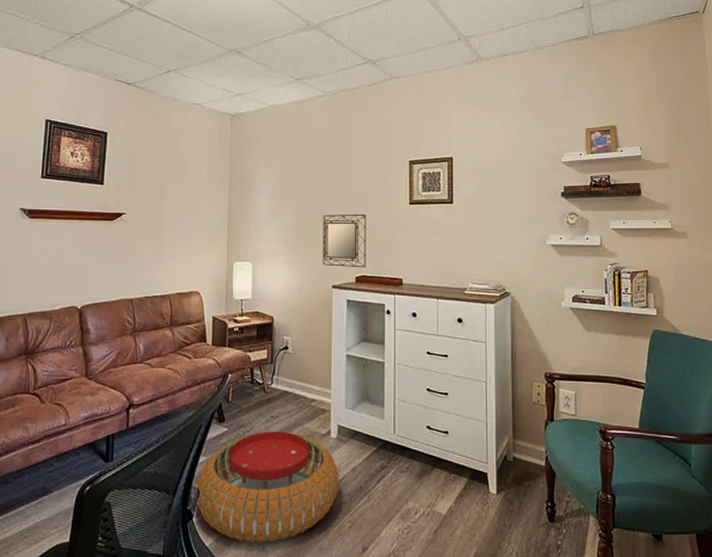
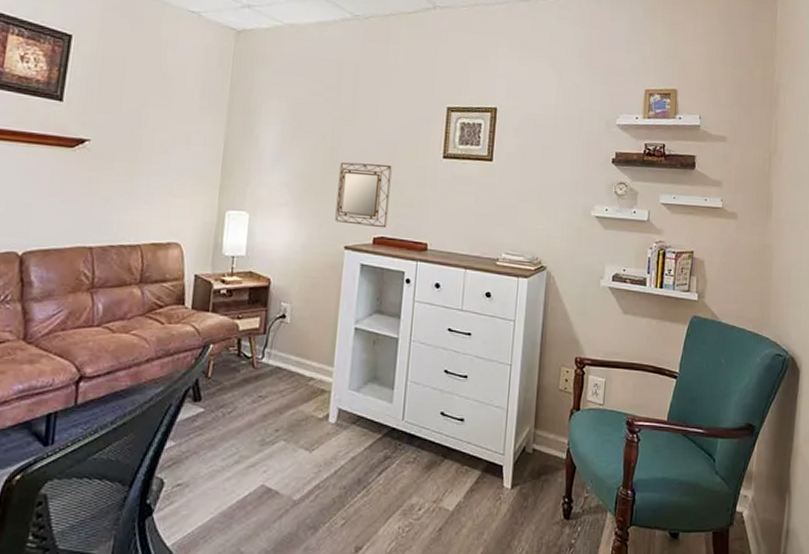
pouf: present [196,431,339,544] -> none [158,413,335,543]

